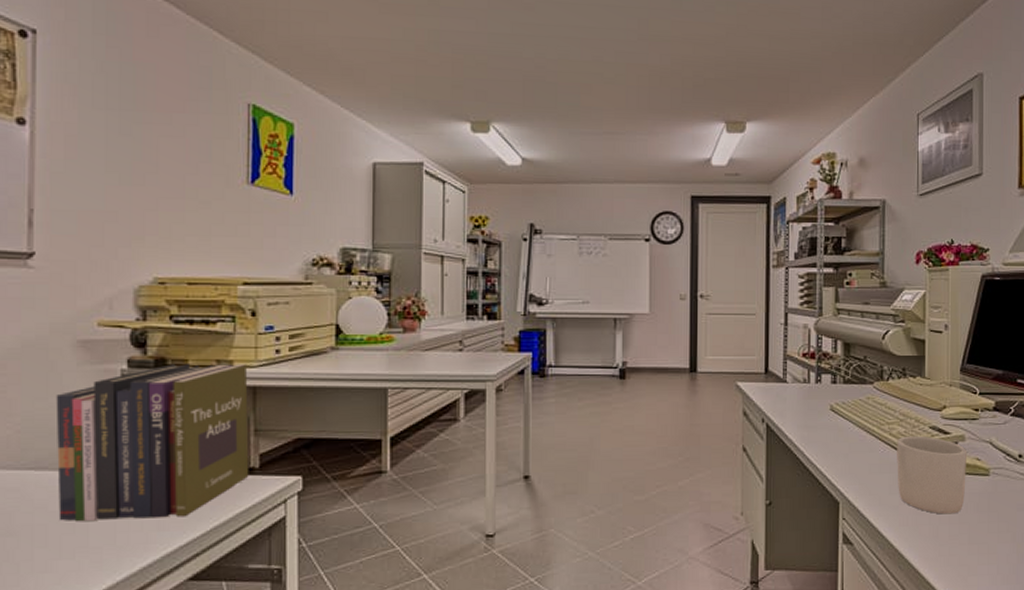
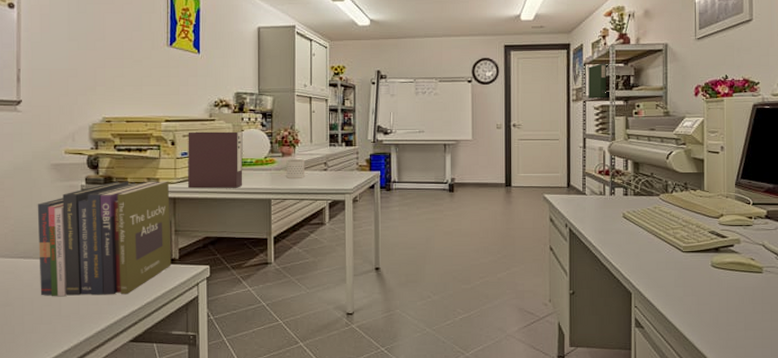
binder: none [274,299,350,374] -> present [188,131,243,188]
mug: none [408,336,434,363] -> present [286,159,306,180]
binder: none [792,221,820,265] -> present [588,63,611,99]
mug: present [897,435,966,515] -> none [681,239,742,305]

